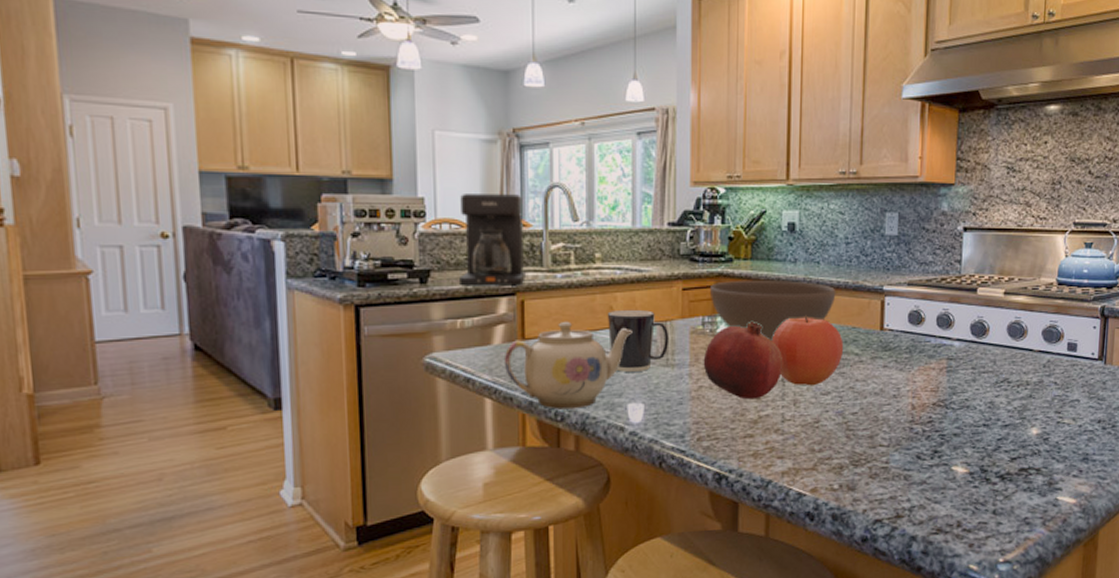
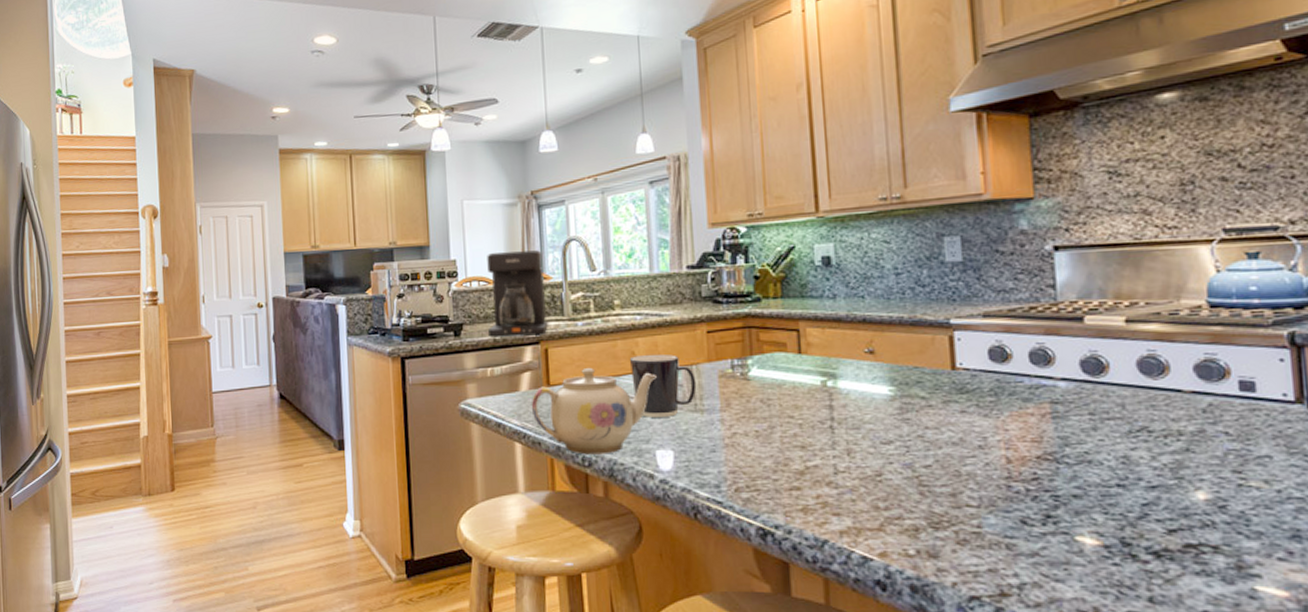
fruit: present [703,322,783,400] -> none [735,364,831,448]
bowl: present [709,281,836,342] -> none [737,318,889,385]
fruit: present [771,315,844,386] -> none [813,355,906,434]

